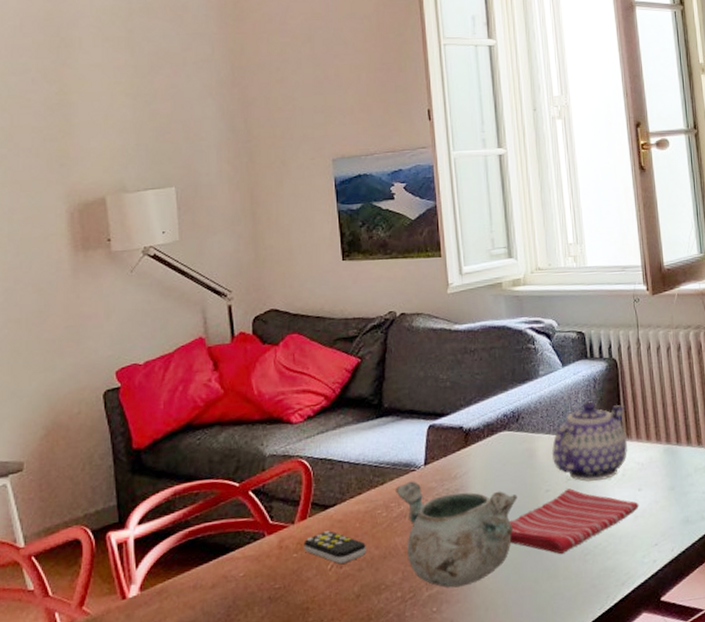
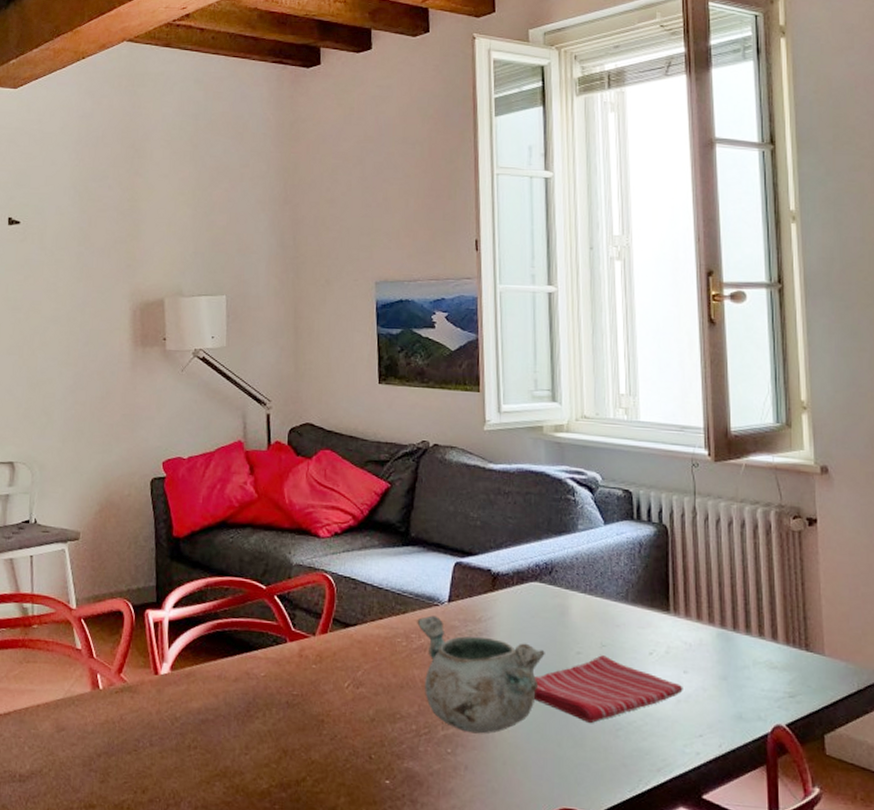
remote control: present [303,531,366,564] -> none [323,649,384,685]
teapot: present [551,401,627,482] -> none [586,566,674,653]

